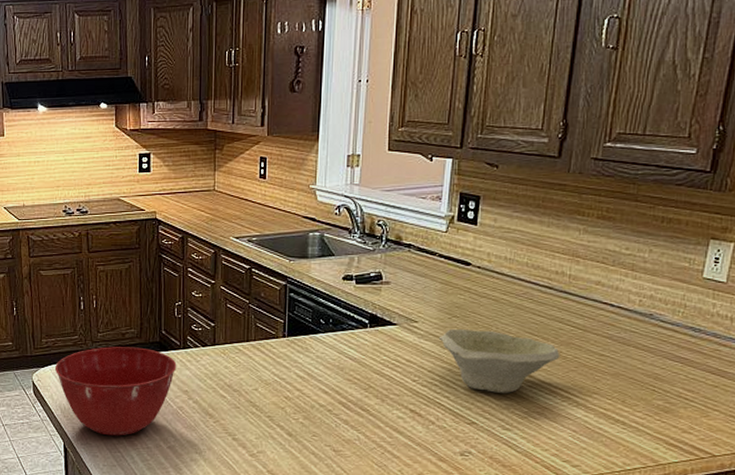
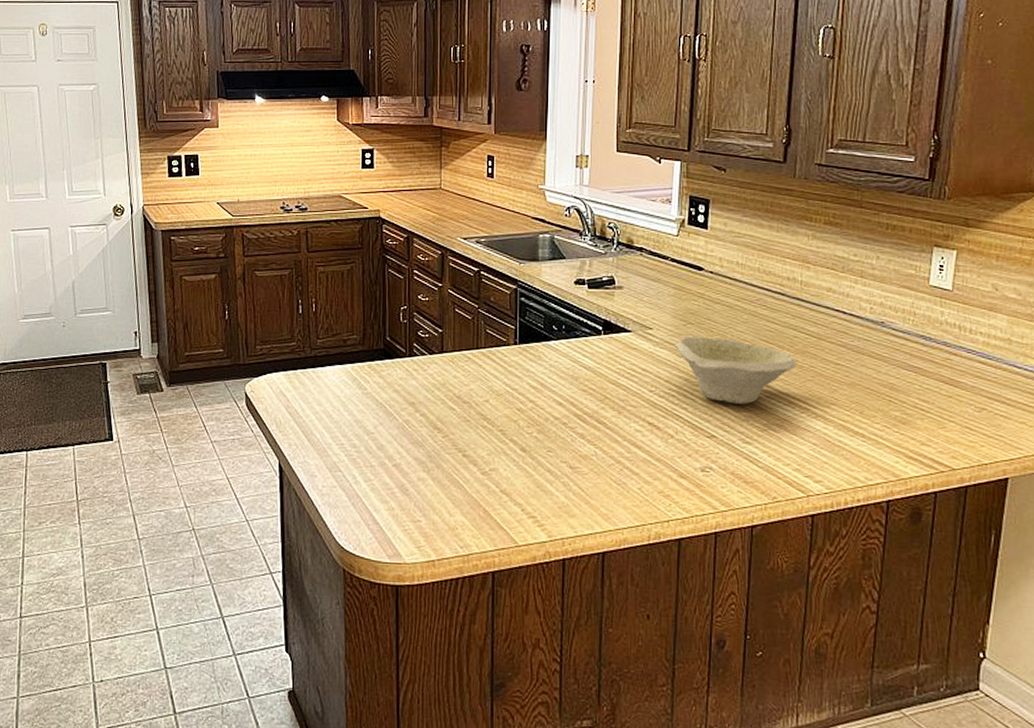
mixing bowl: present [54,346,177,436] -> none [269,354,402,453]

